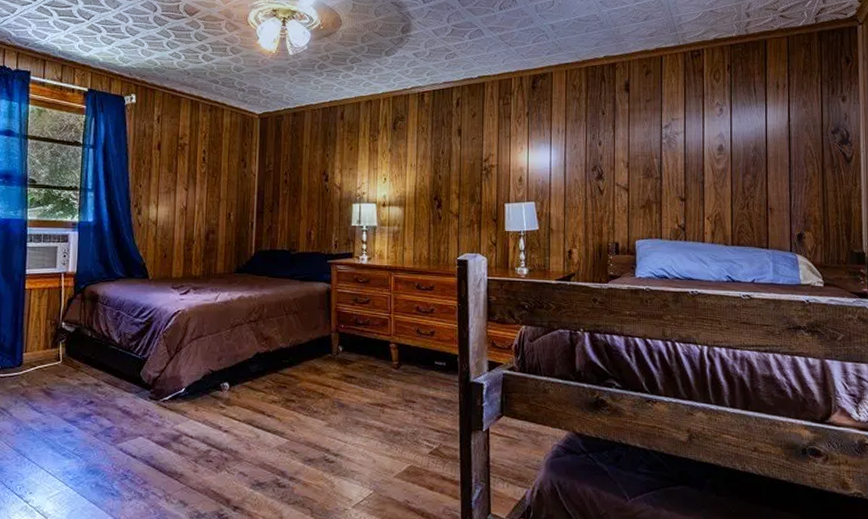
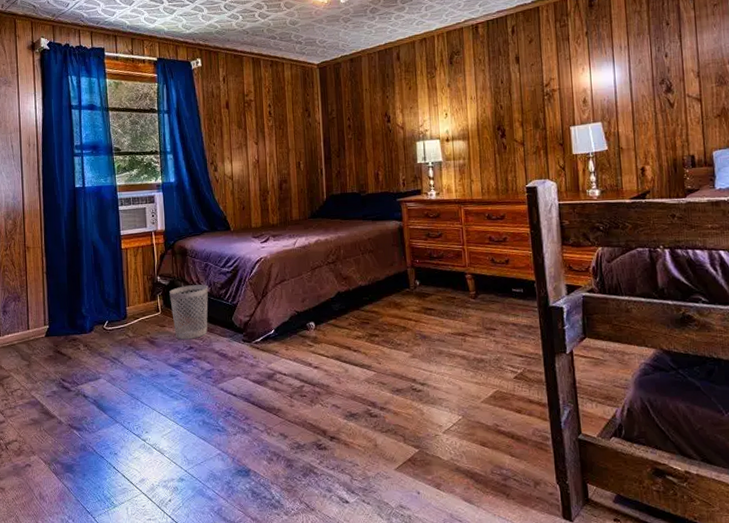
wastebasket: none [73,334,118,393] -> present [169,284,209,340]

